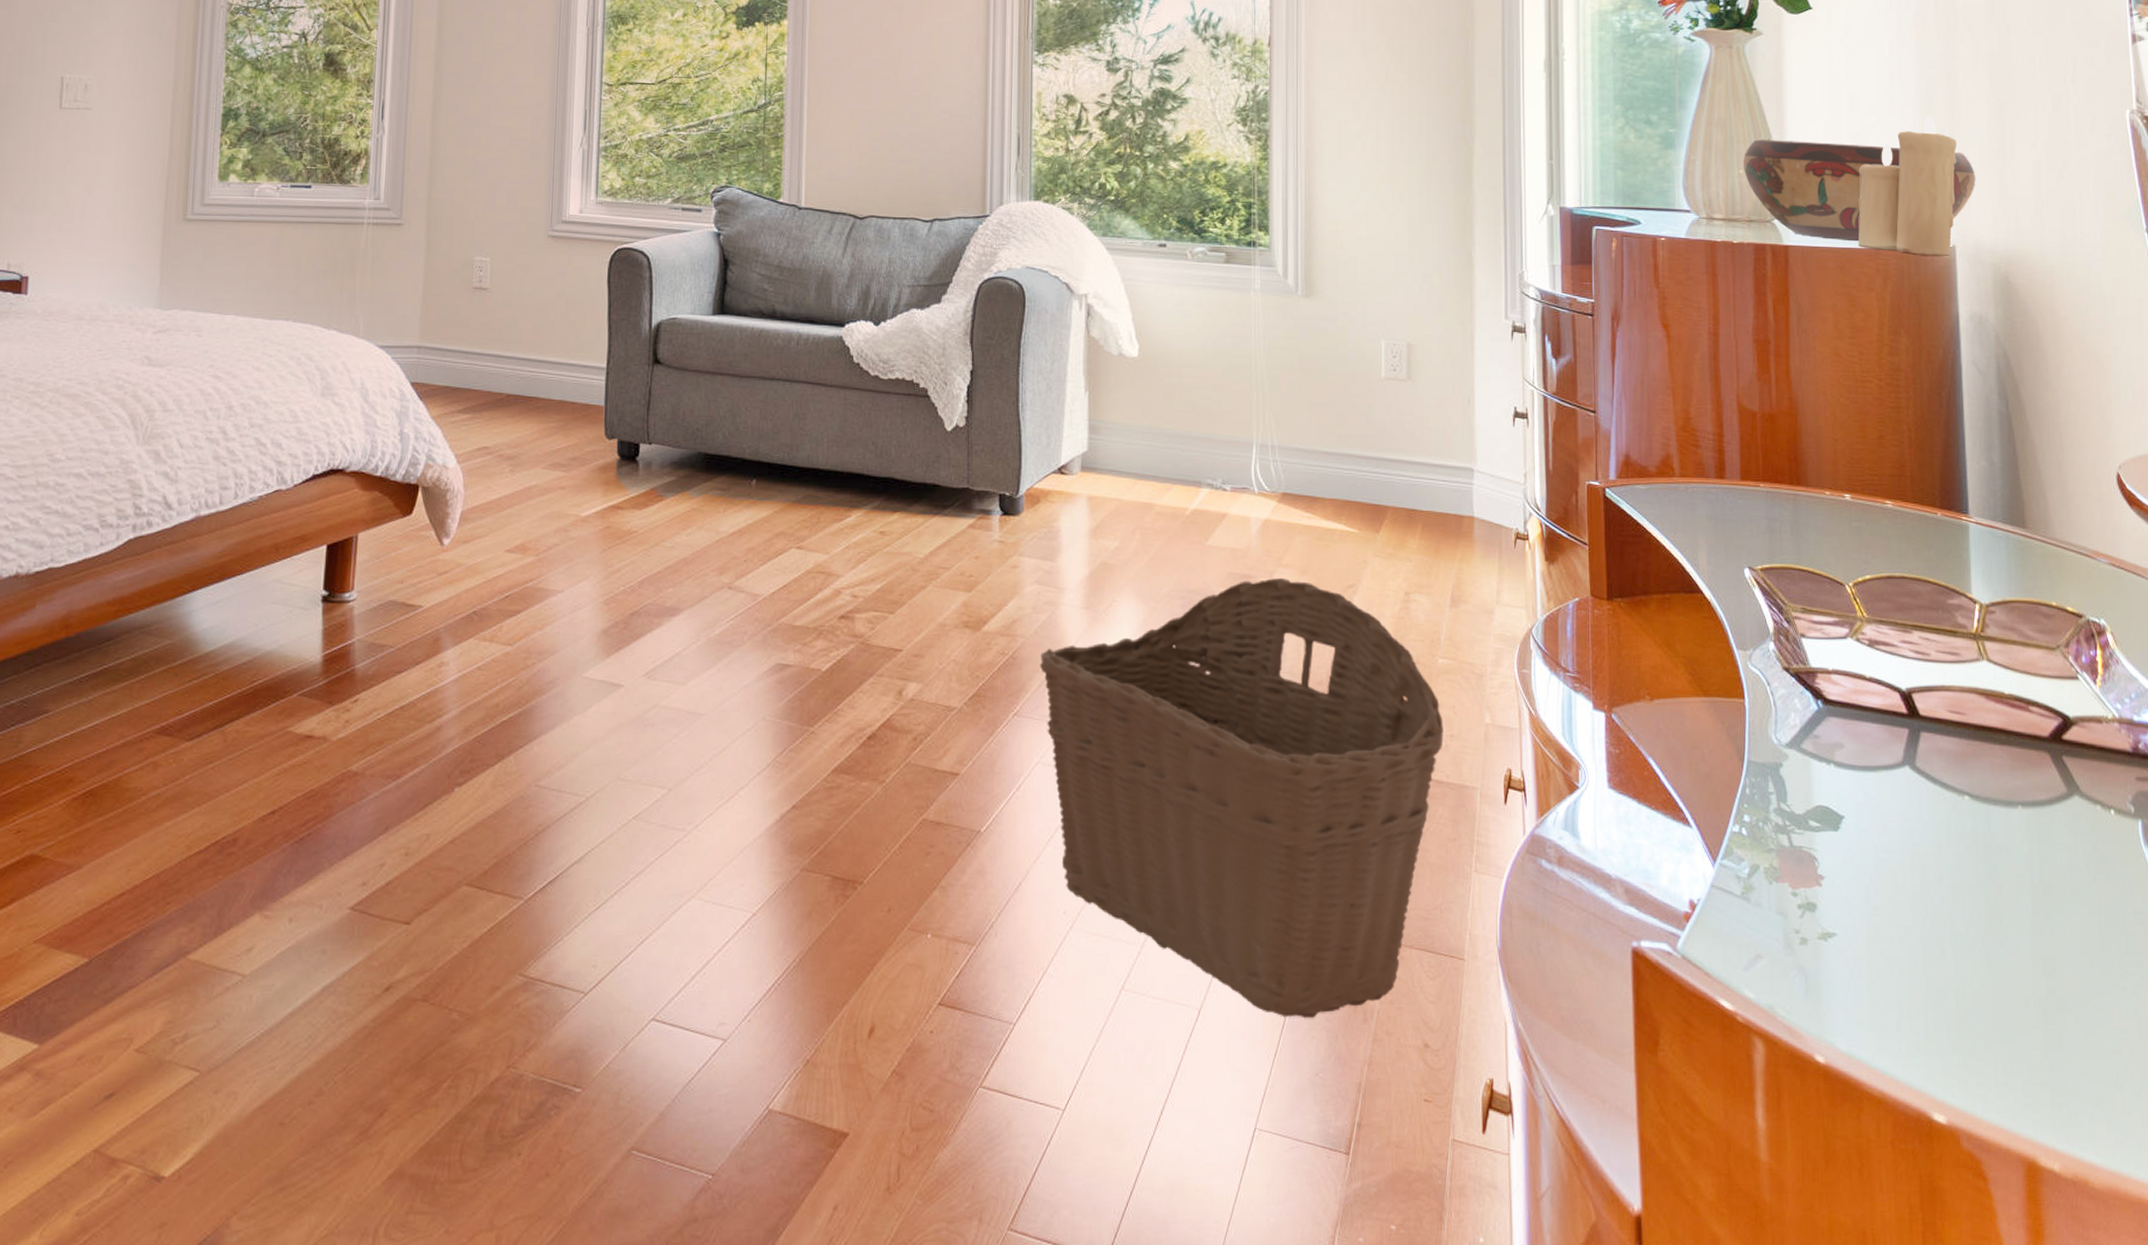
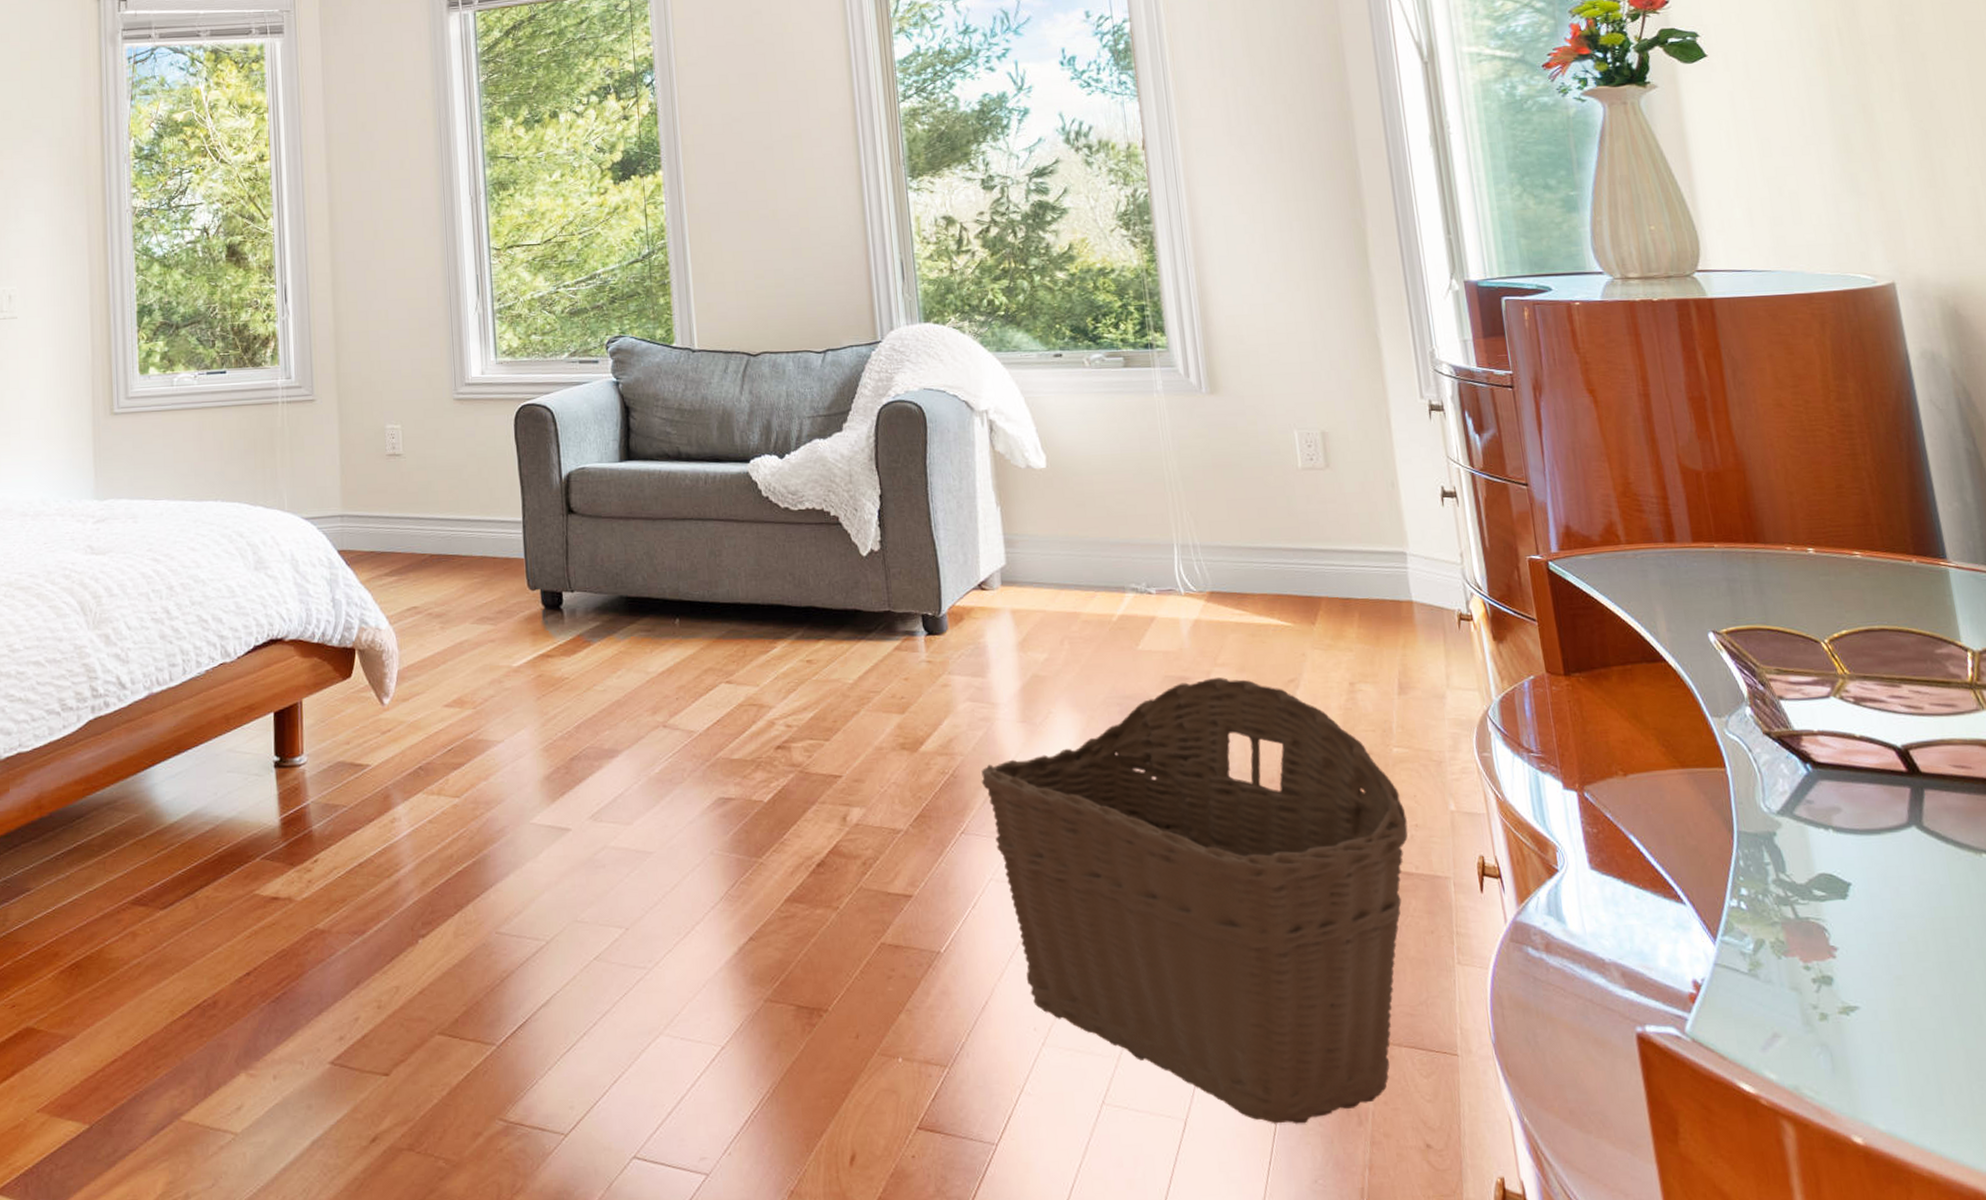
decorative bowl: present [1743,139,1975,242] -> none [1652,187,1909,288]
candle: present [1858,115,1957,257] -> none [1779,152,1891,297]

